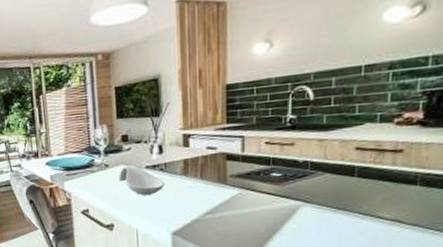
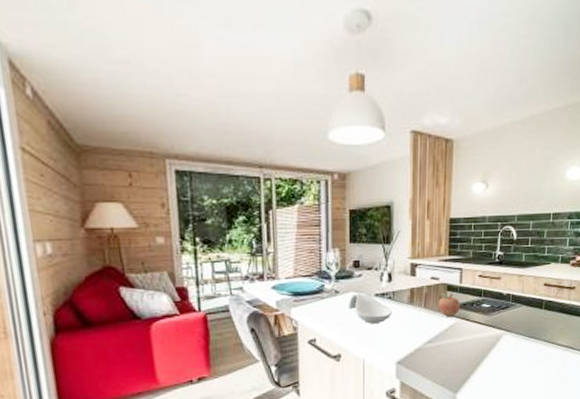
fruit: none [216,163,243,187] -> present [438,293,460,317]

